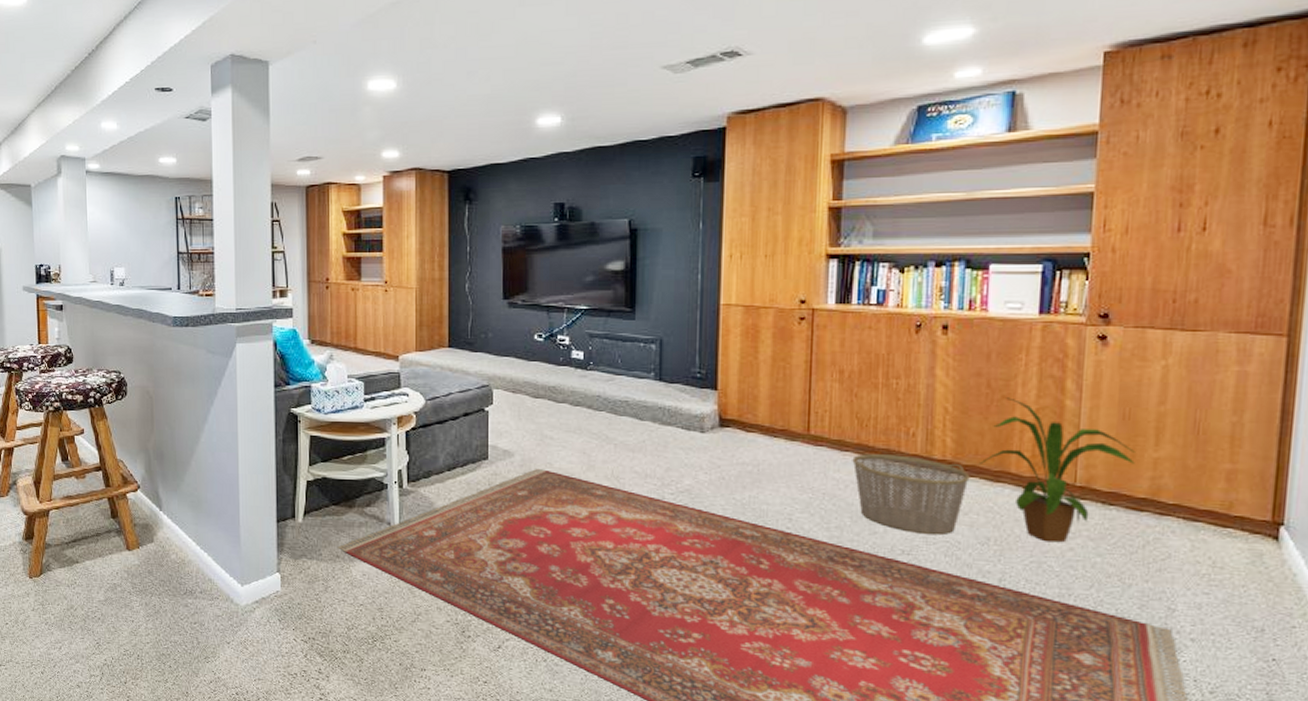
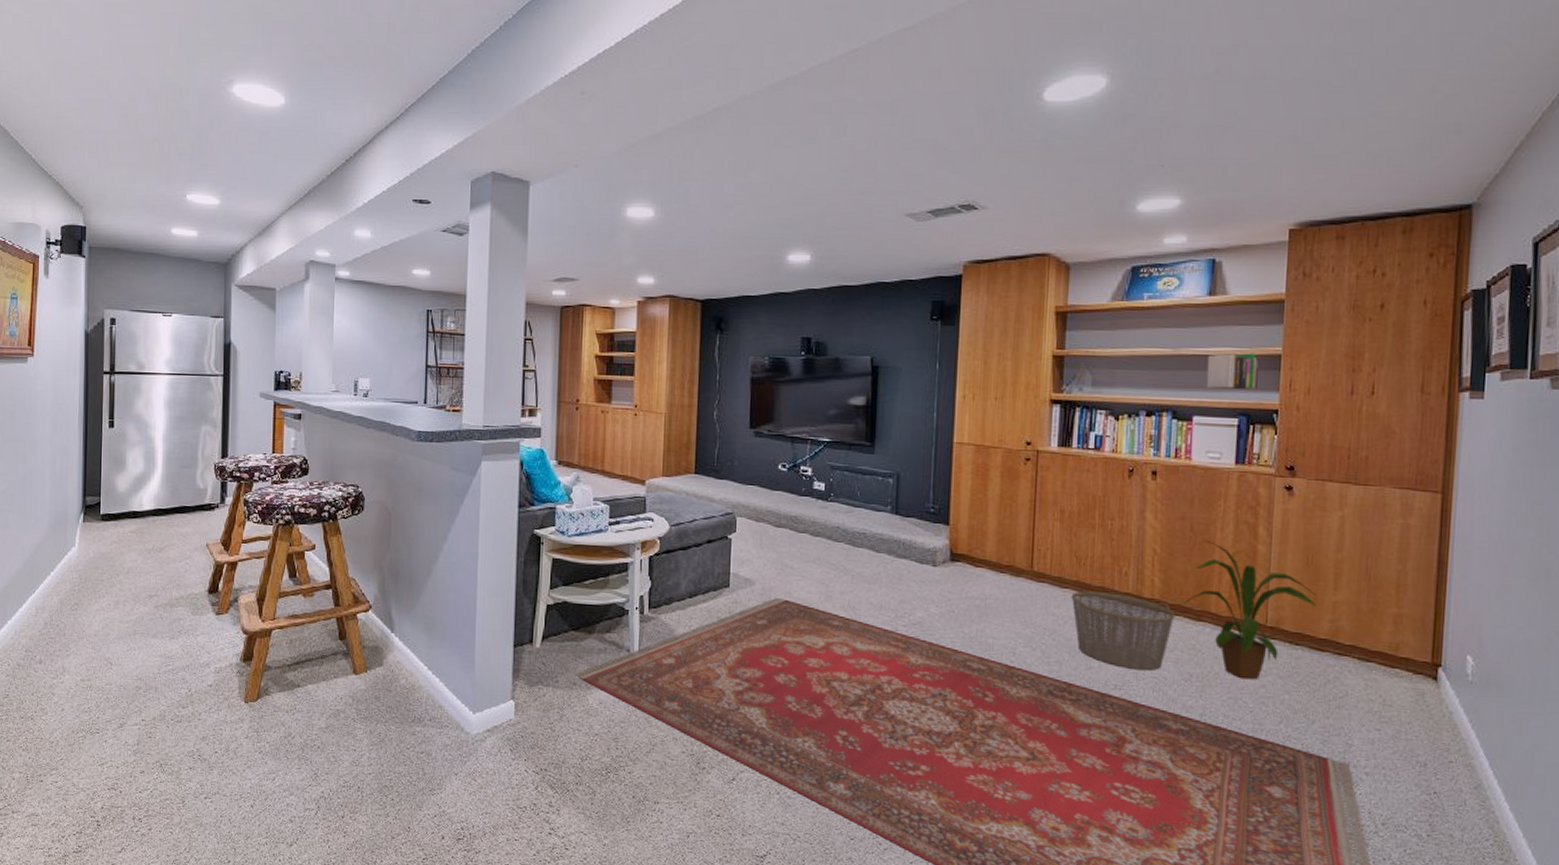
books: none [1005,192,1067,233] -> present [1206,353,1259,389]

